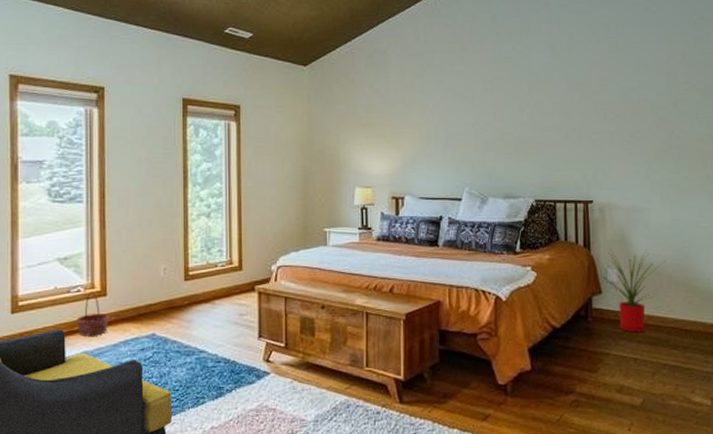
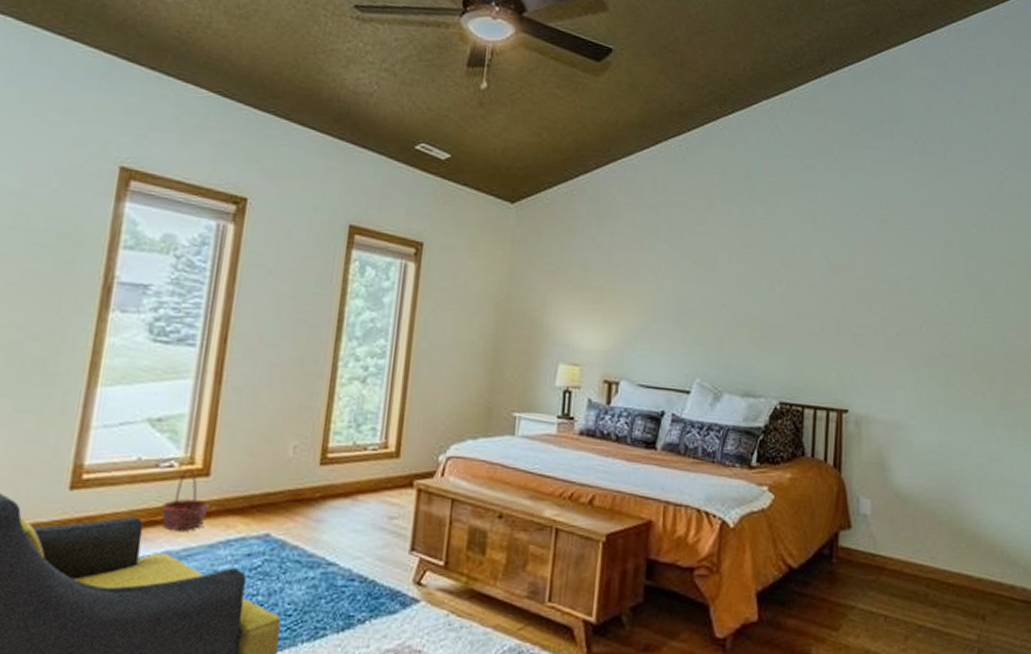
house plant: present [601,249,666,333] -> none [851,472,929,583]

